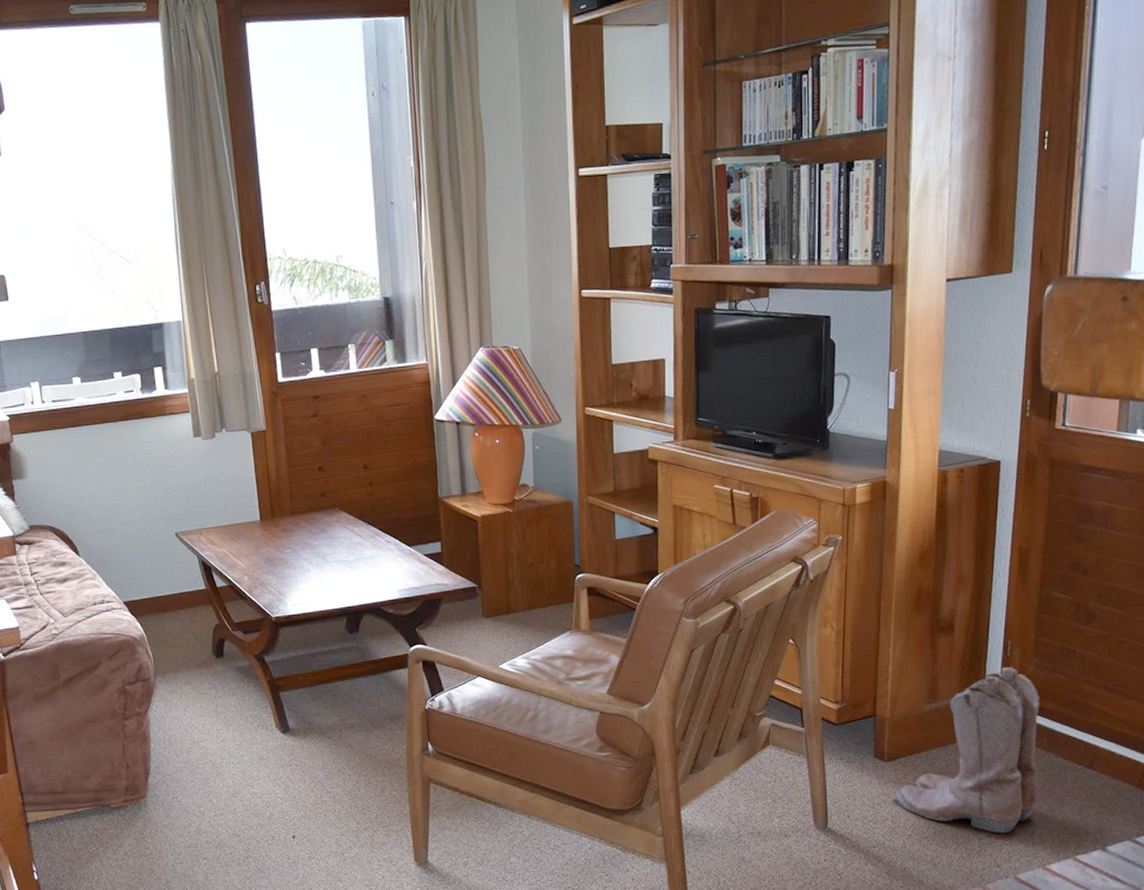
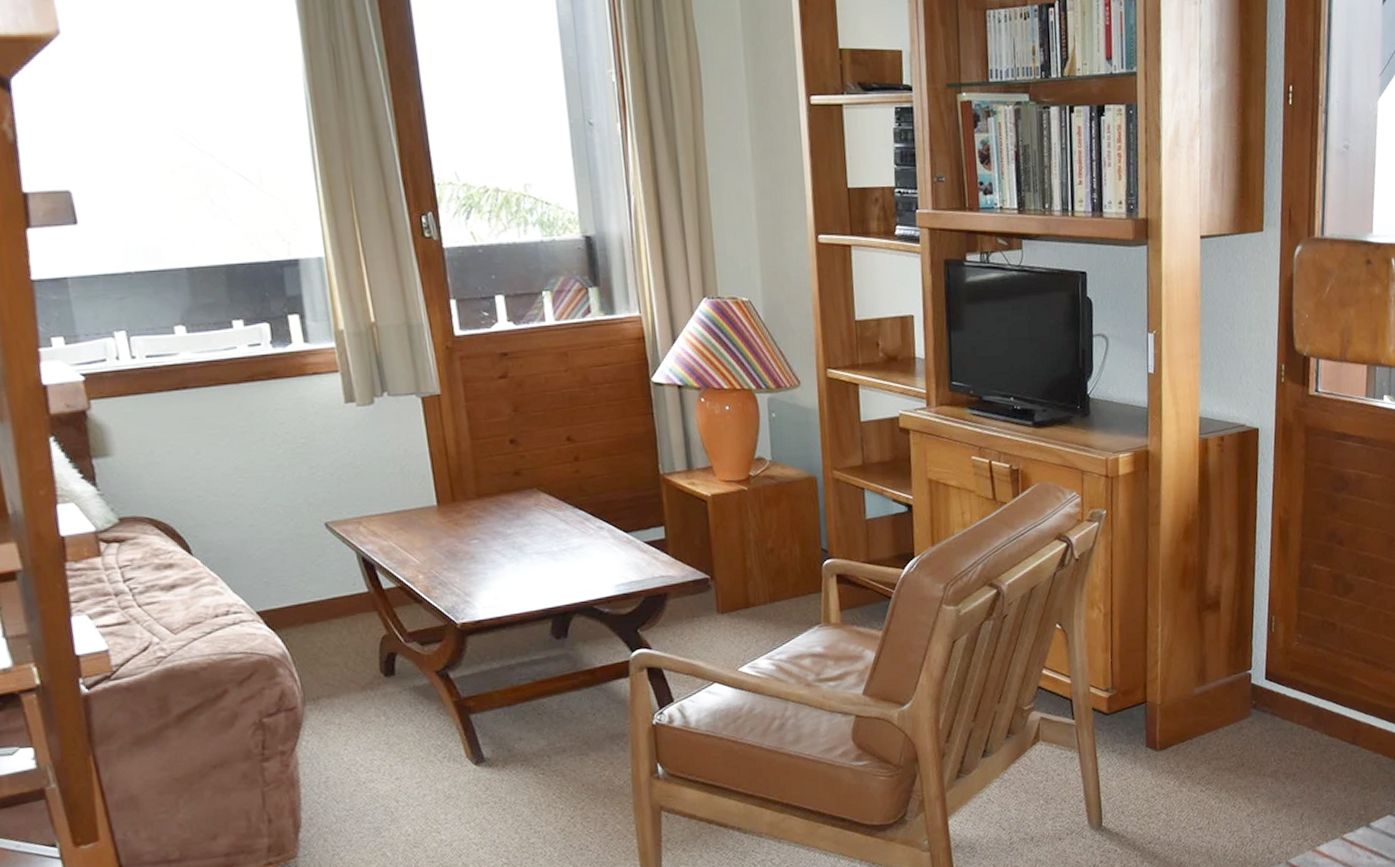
boots: present [895,666,1039,834] -> none [1168,642,1305,818]

